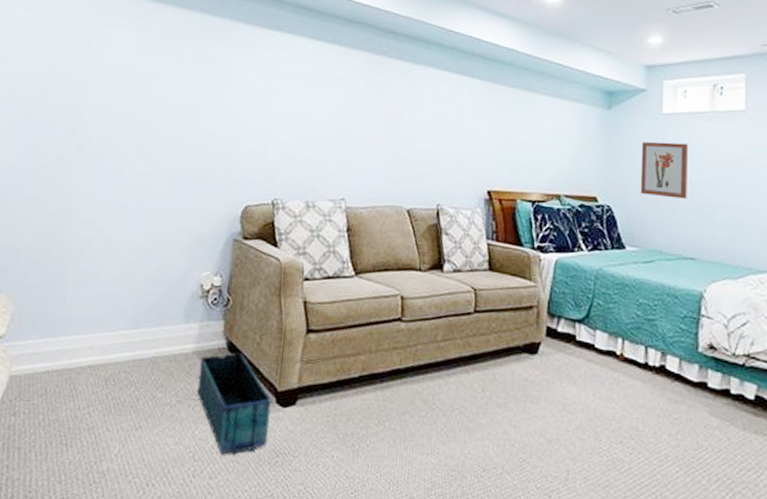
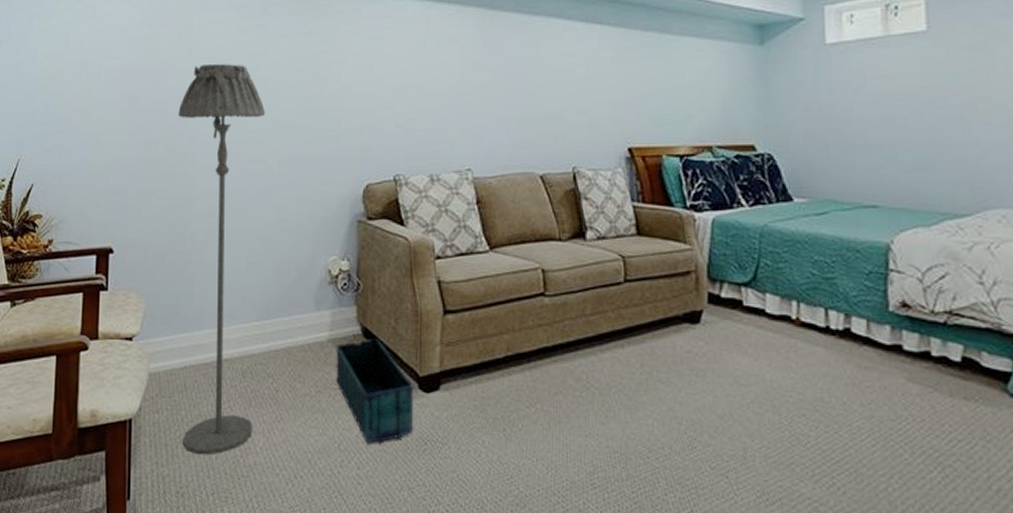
floor lamp: none [37,79,155,460] -> present [178,64,265,455]
wall art: present [640,142,688,199] -> none [803,76,863,140]

